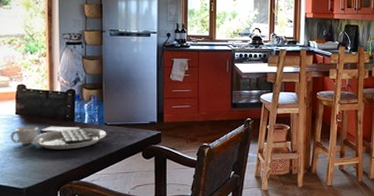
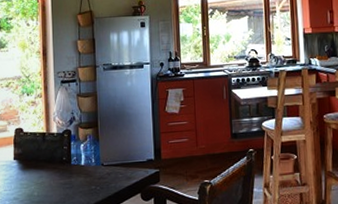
placemat: present [10,126,107,150] -> none [8,169,104,196]

